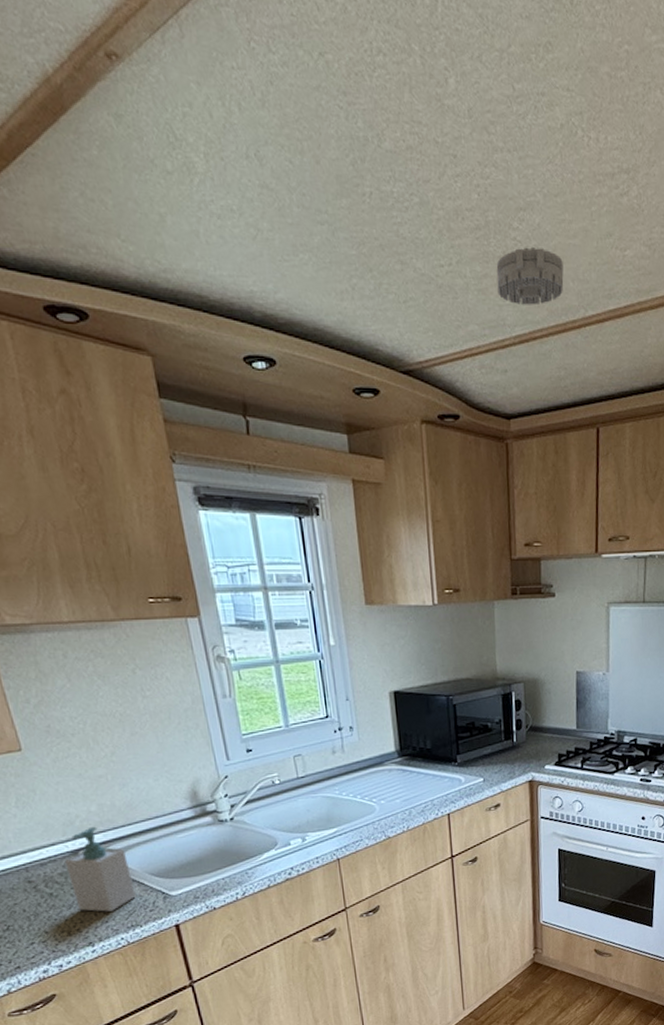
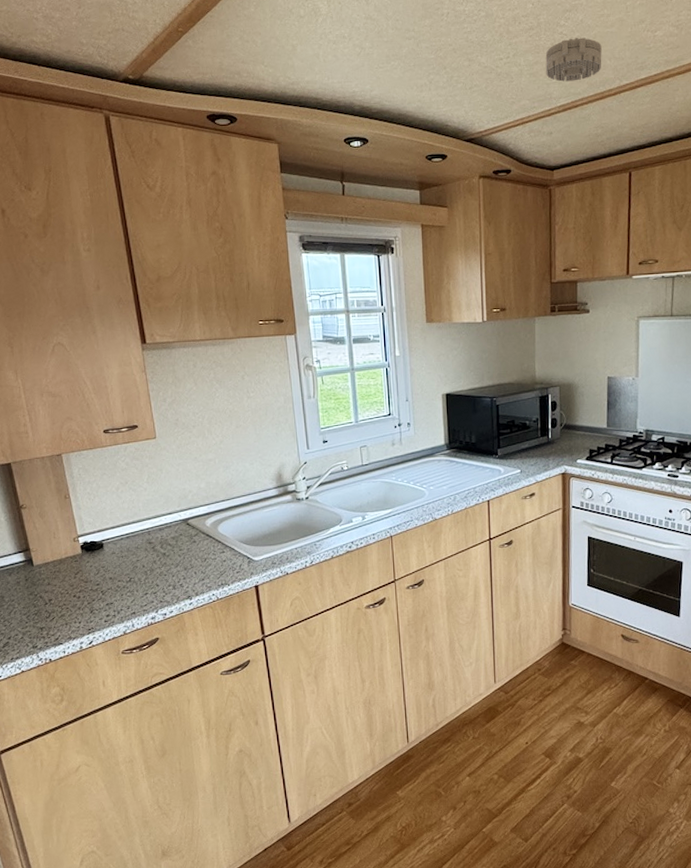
soap bottle: present [65,826,136,912] -> none [177,500,227,571]

